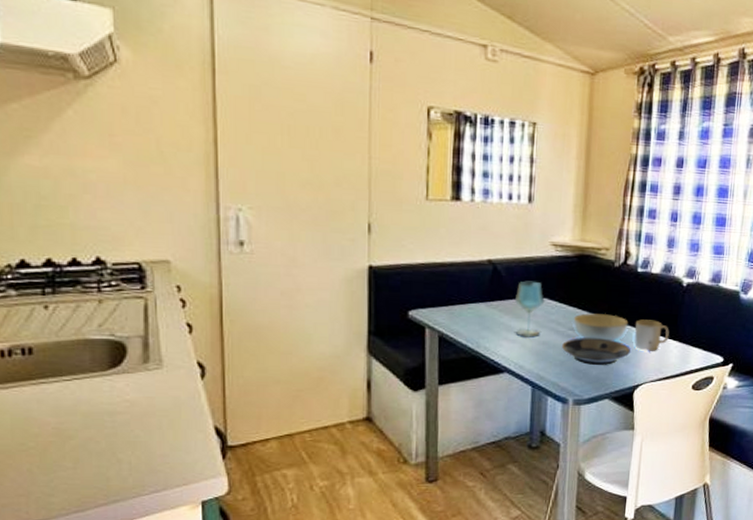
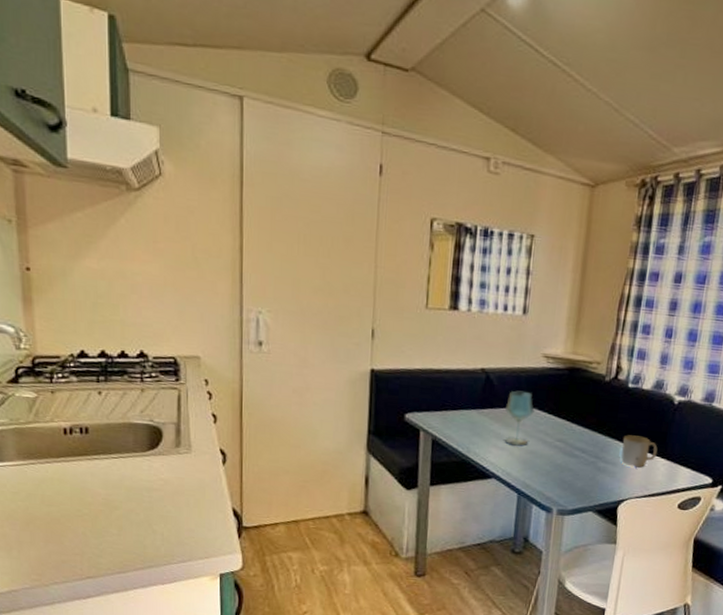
plate: present [562,338,630,365] -> none [549,449,617,478]
bowl: present [573,312,629,341] -> none [561,425,616,455]

